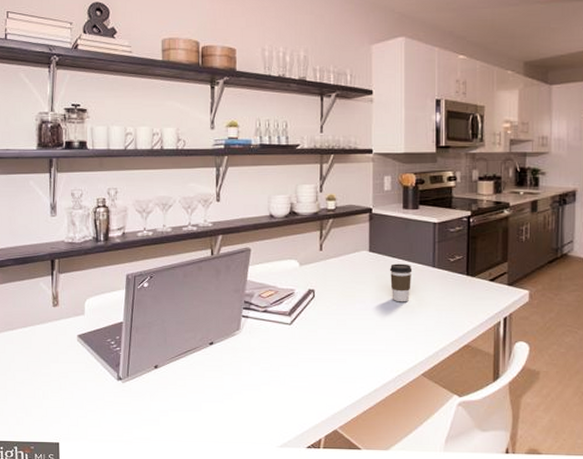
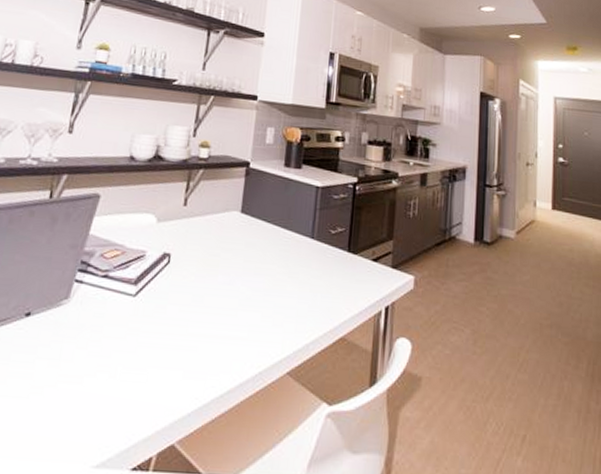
coffee cup: present [389,263,413,302] -> none [261,230,288,279]

